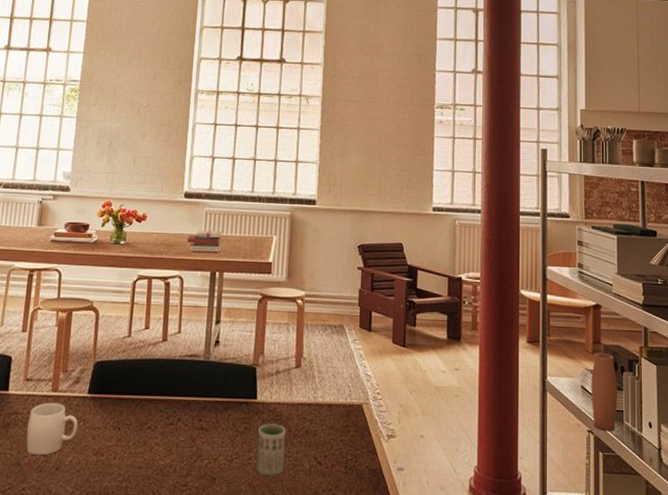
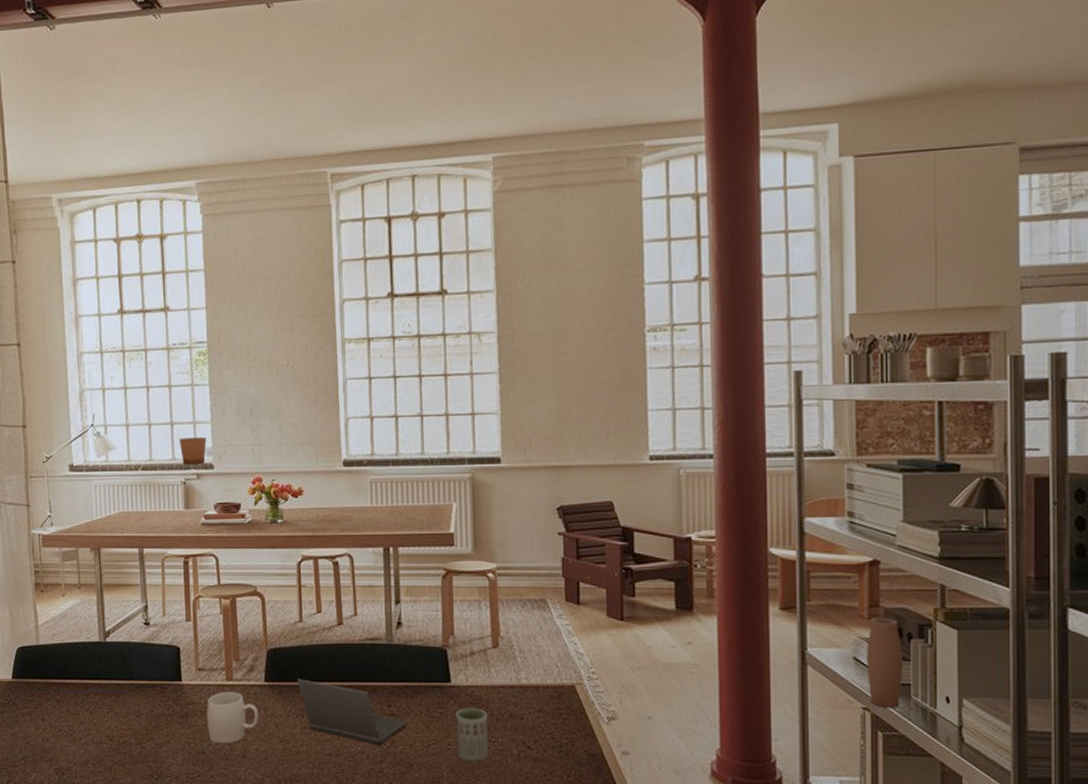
planter: none [41,161,67,187] -> present [178,436,207,465]
laptop computer: none [118,391,216,458] -> present [297,679,408,745]
books: present [187,229,222,254] -> none [352,501,393,528]

